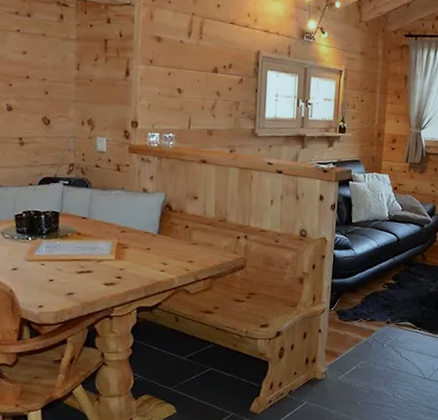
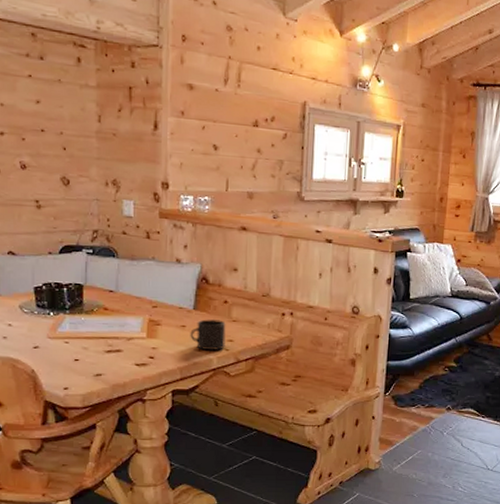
mug: none [154,242,187,270] -> present [190,319,226,350]

